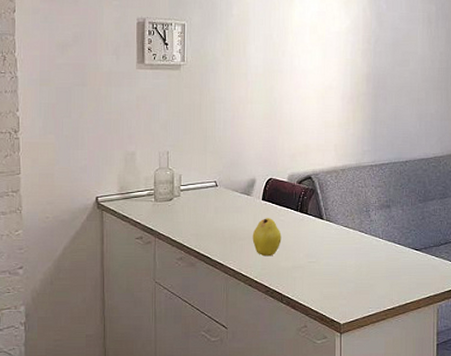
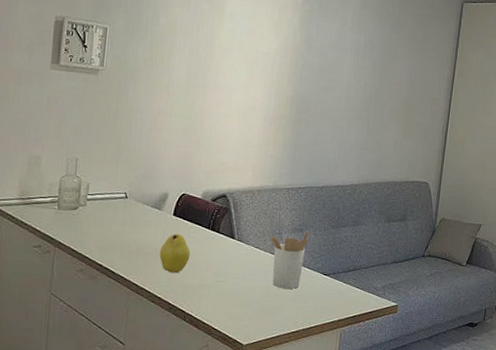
utensil holder: none [358,206,397,266] -> present [270,231,310,289]

